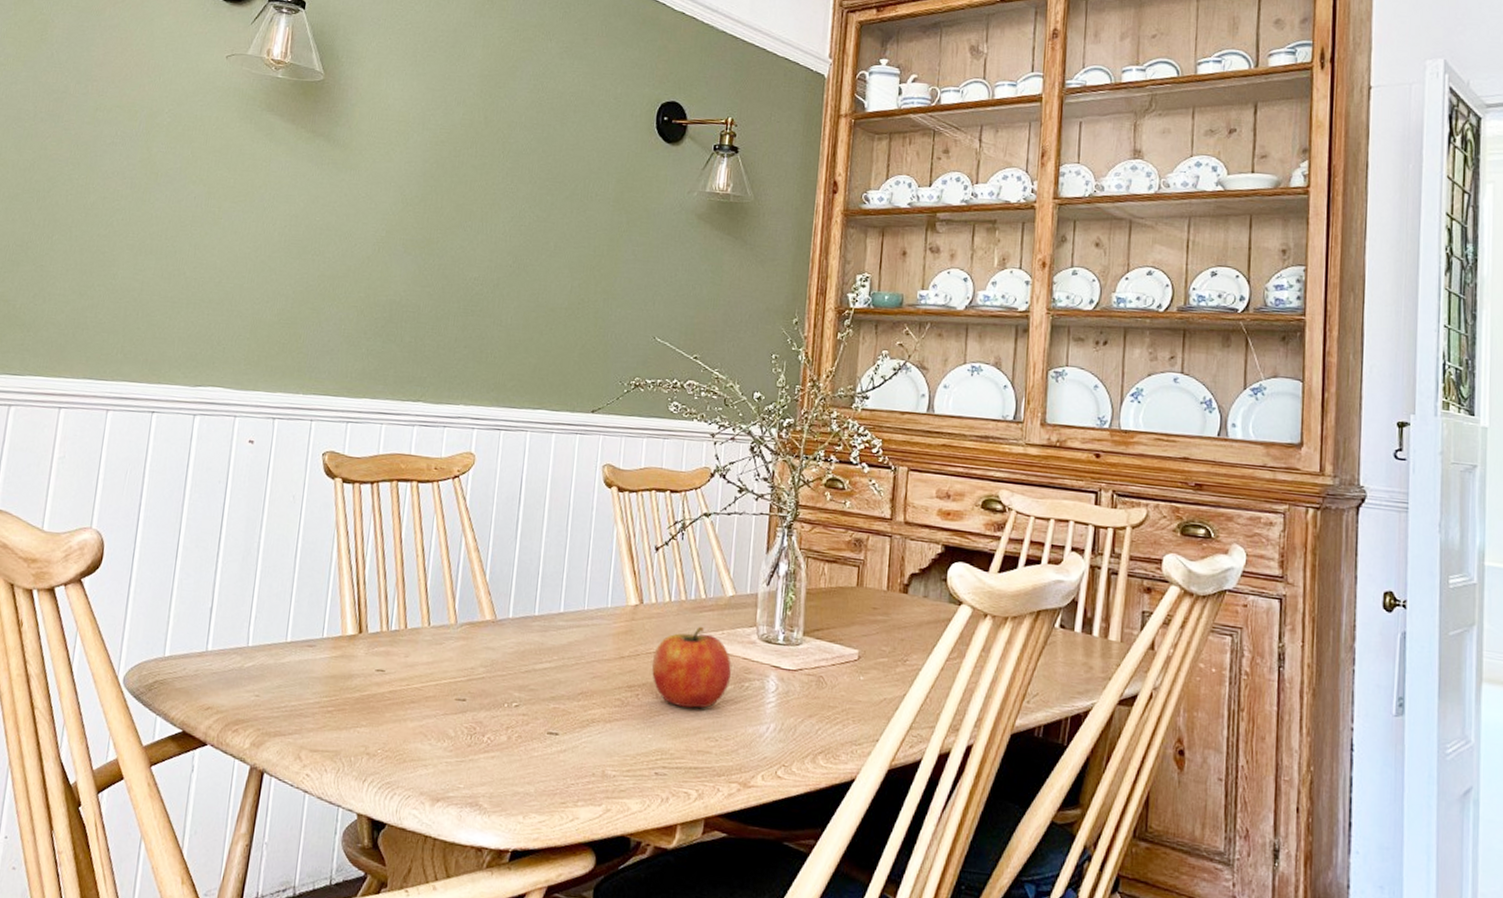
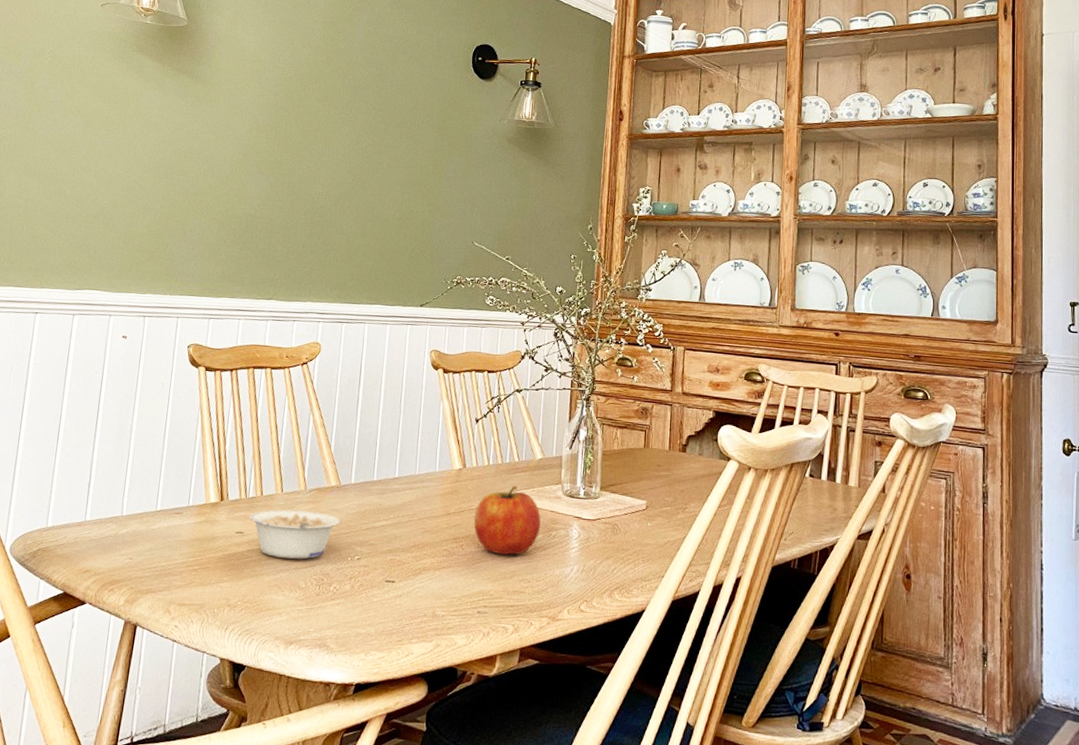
legume: none [391,645,496,704] -> present [249,509,340,559]

